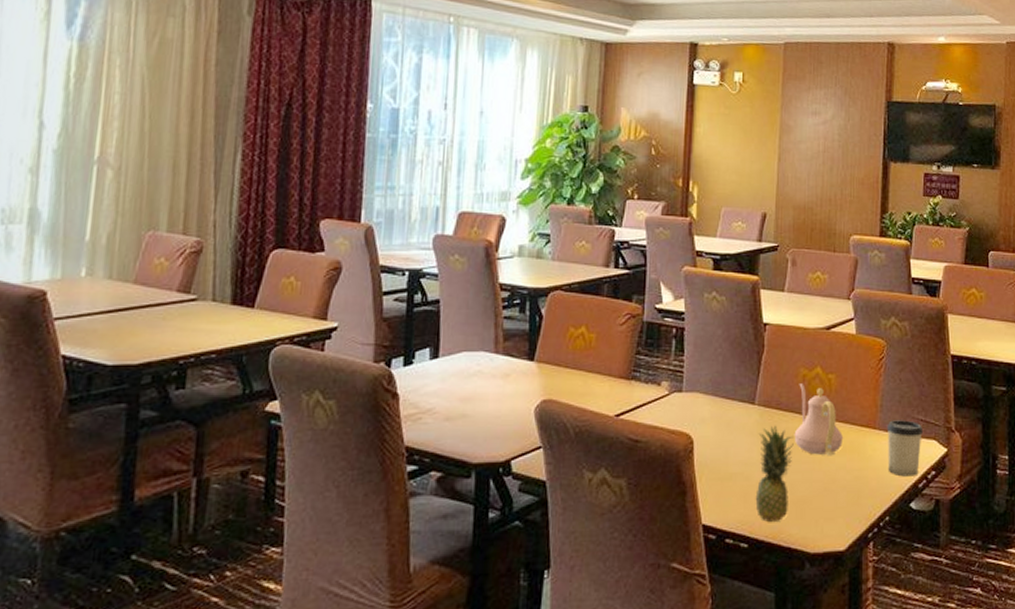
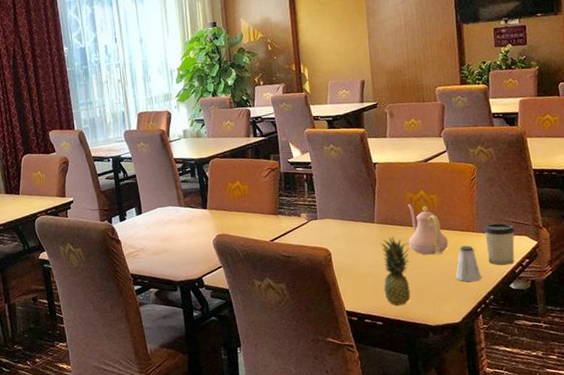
saltshaker: none [846,446,878,496] -> present [455,245,482,282]

